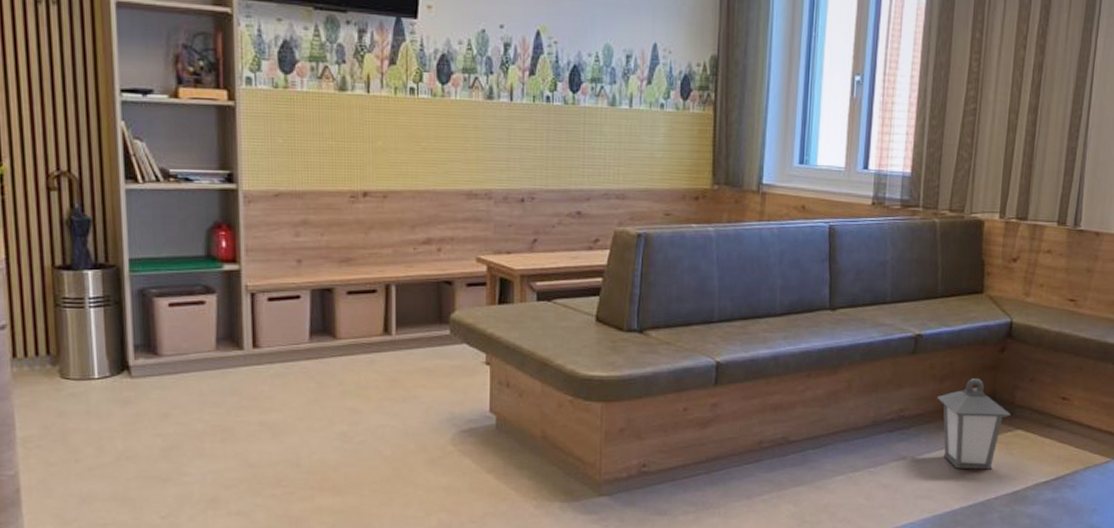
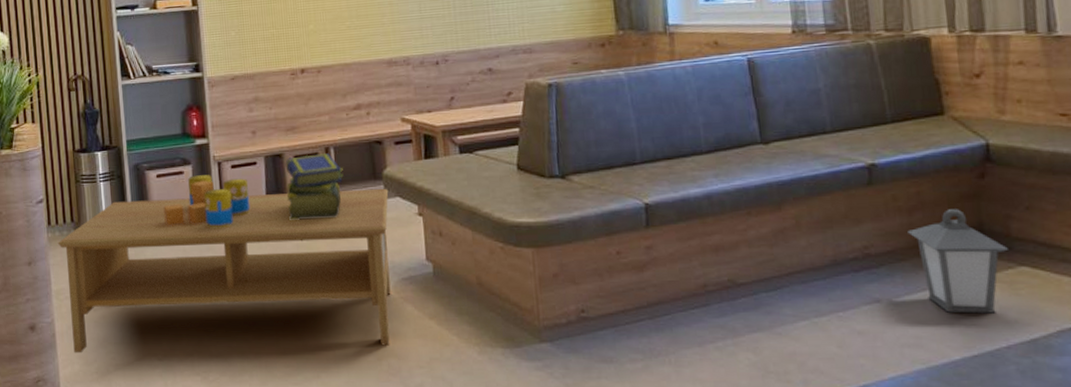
coffee table: none [25,332,455,512] -> present [57,188,391,354]
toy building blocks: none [176,307,288,371] -> present [163,175,250,229]
stack of books: none [335,290,405,364] -> present [285,152,344,220]

